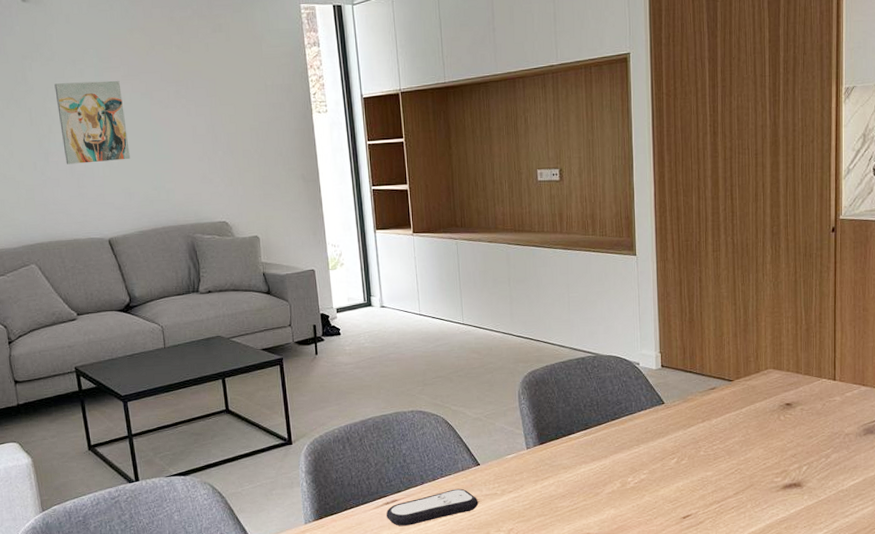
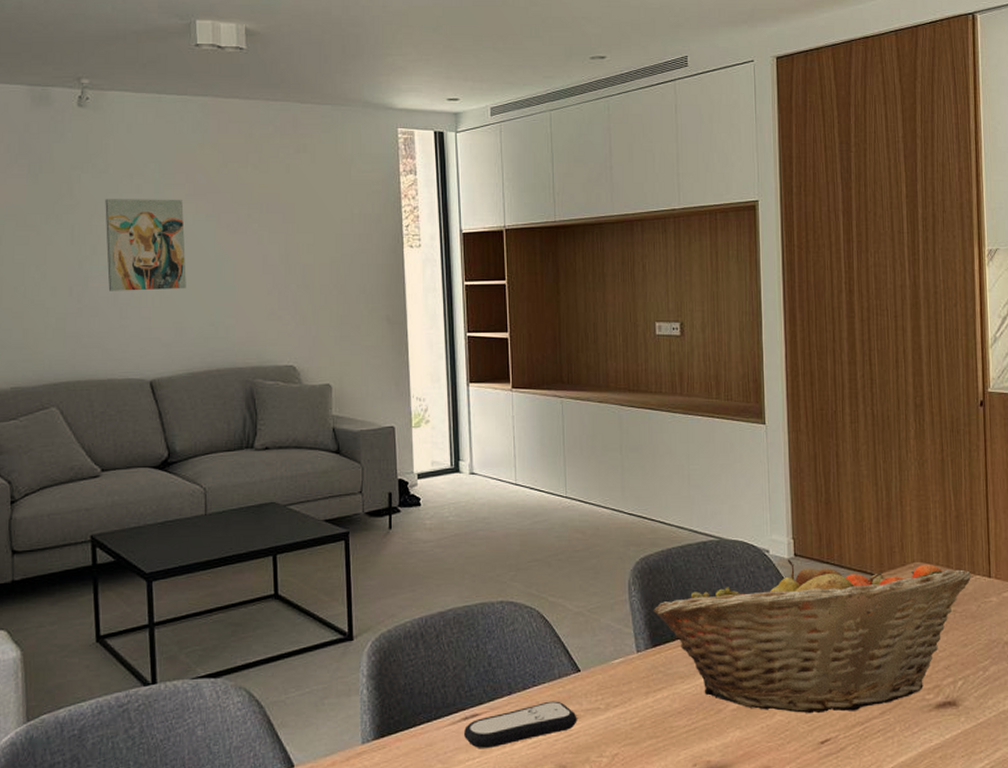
fruit basket: none [540,370,818,495] -> present [653,559,971,714]

